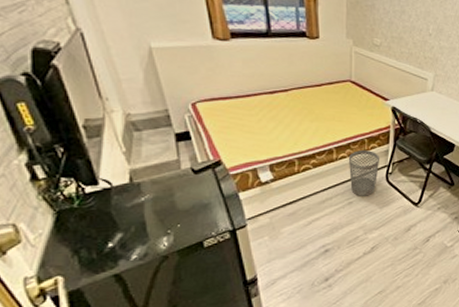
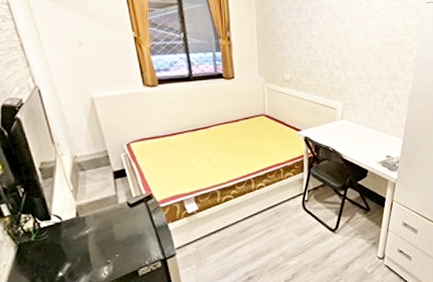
wastebasket: present [348,150,380,196] -> none [265,179,296,224]

